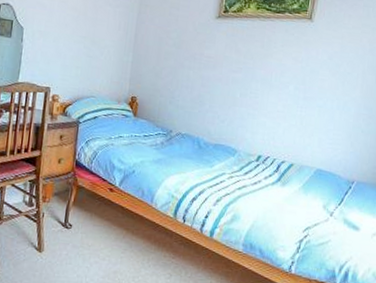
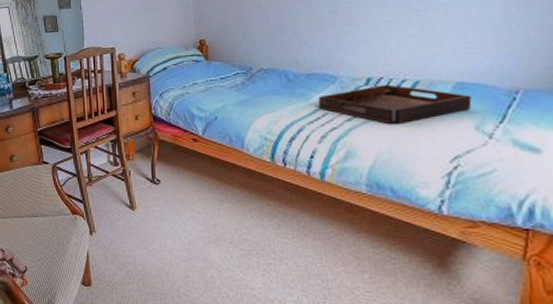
serving tray: none [219,162,325,197] -> present [318,84,472,124]

